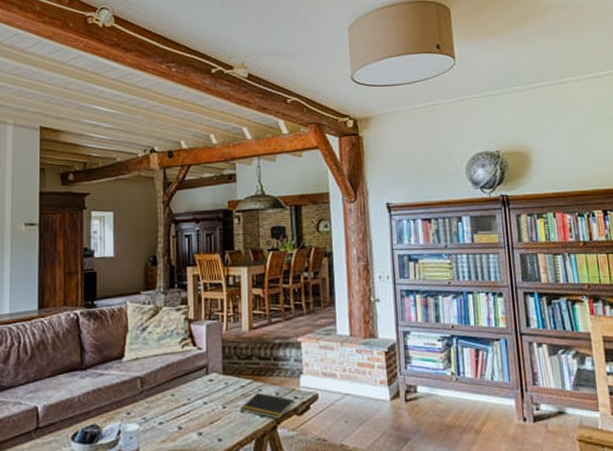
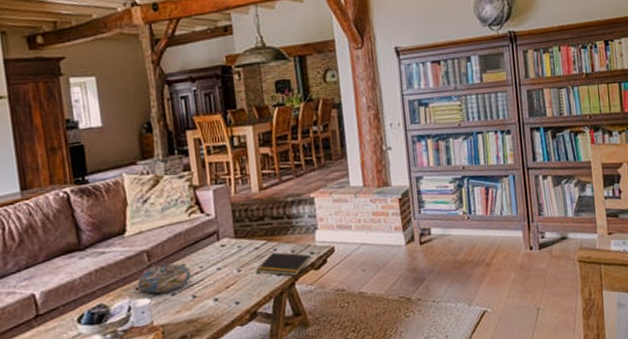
decorative bowl: none [129,392,179,420] -> present [137,263,191,294]

